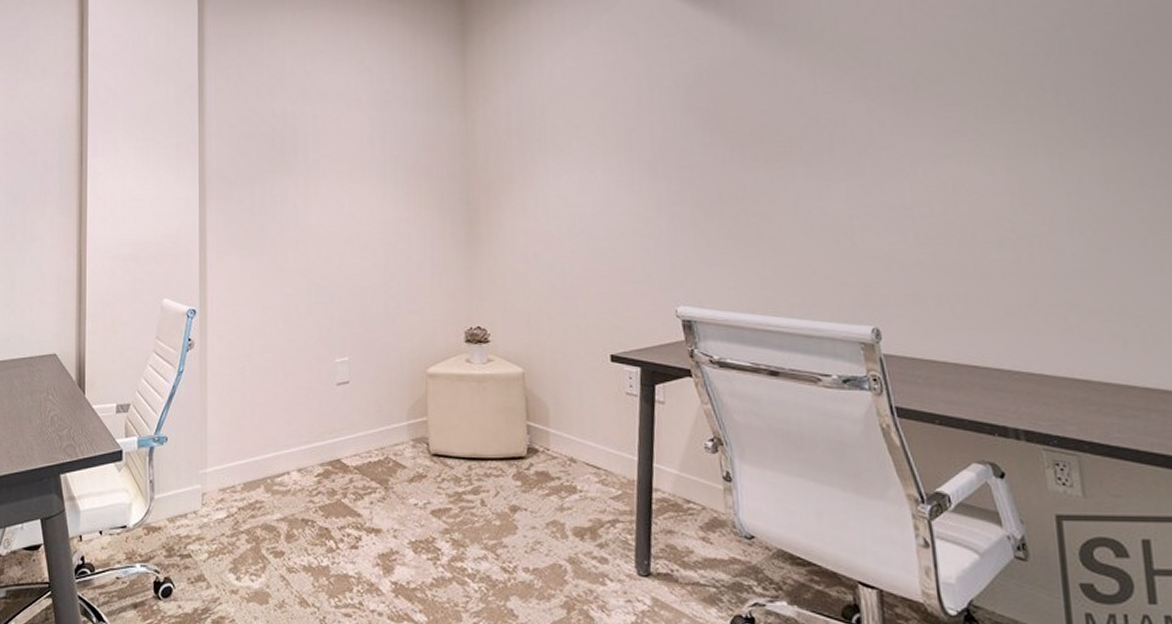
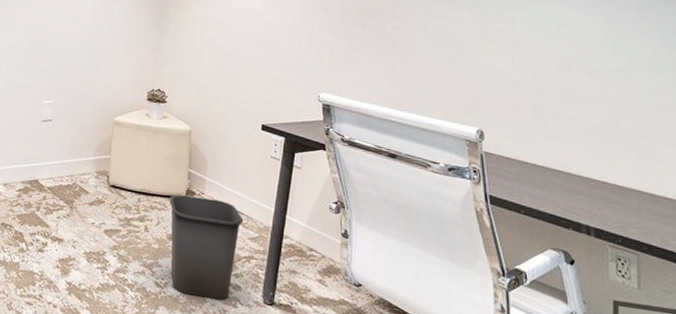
waste bin: none [507,455,602,579] -> present [169,194,243,300]

